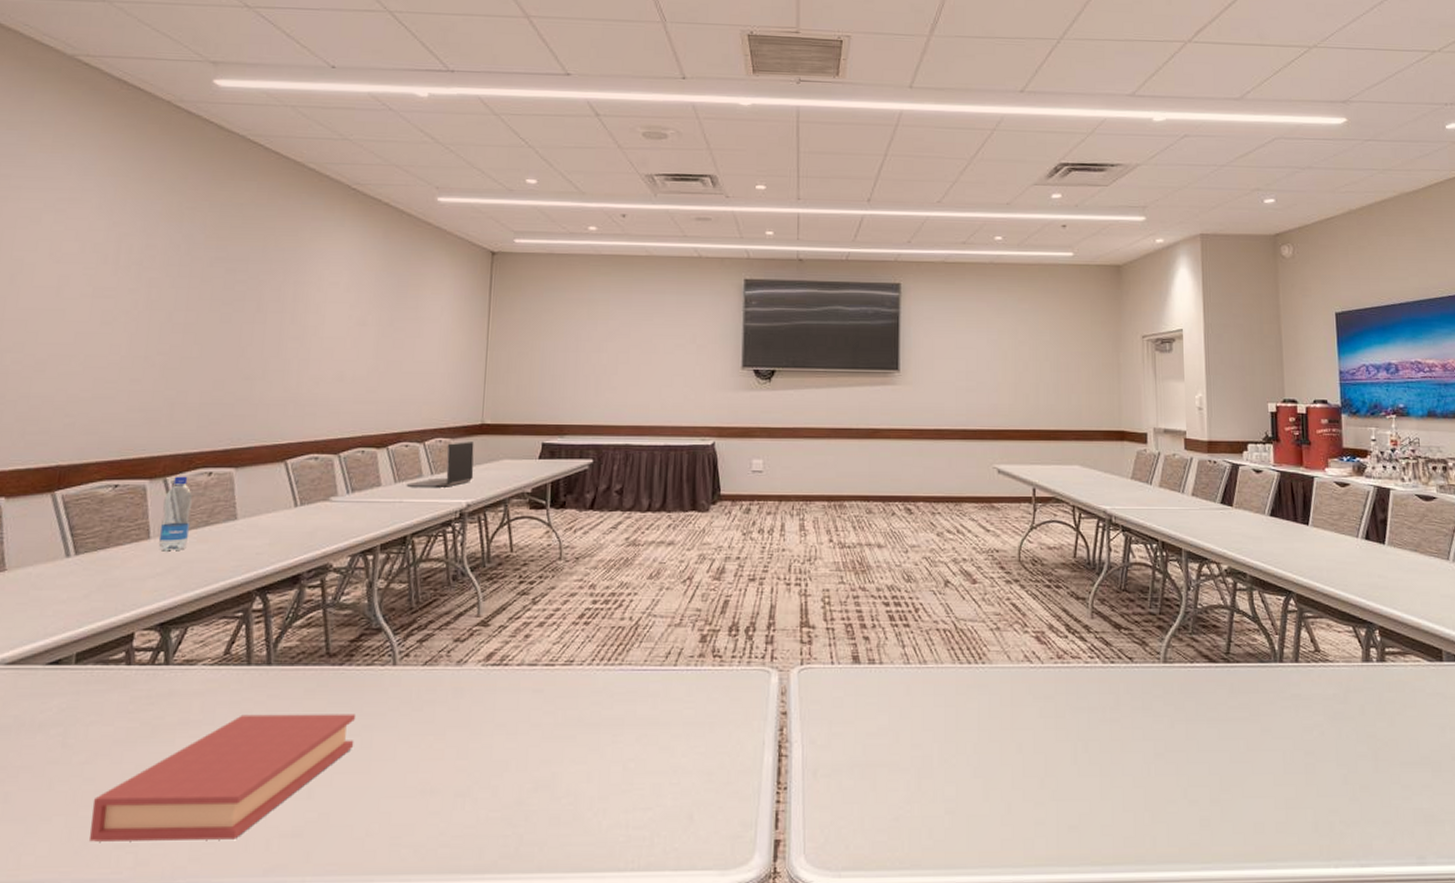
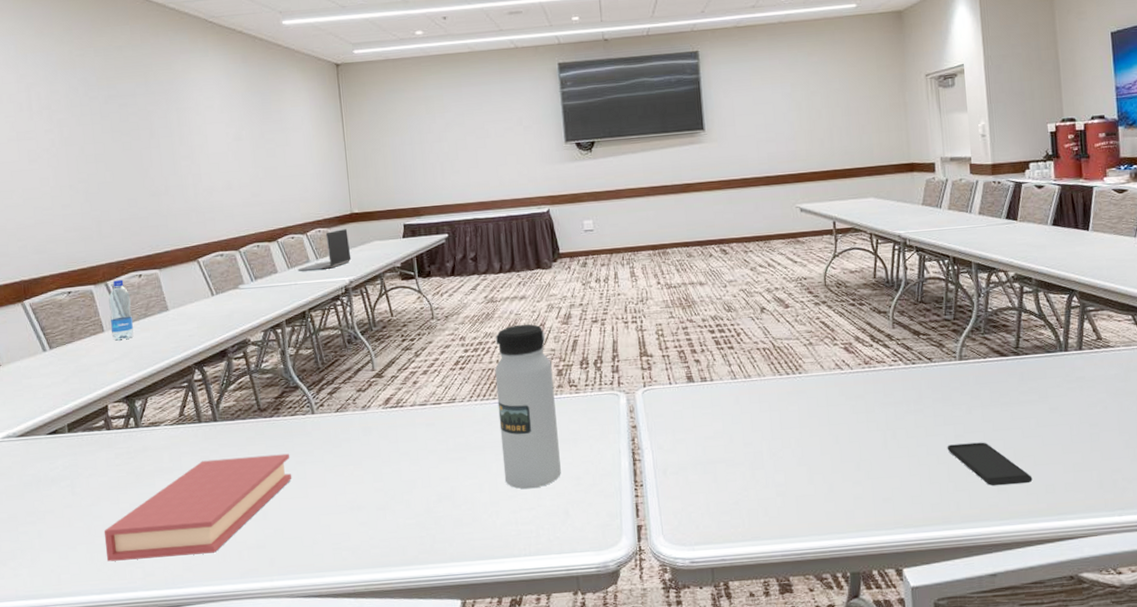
water bottle: none [620,575,695,783] -> present [494,324,561,489]
mobile phone: none [1145,764,1240,820] -> present [947,442,1033,486]

